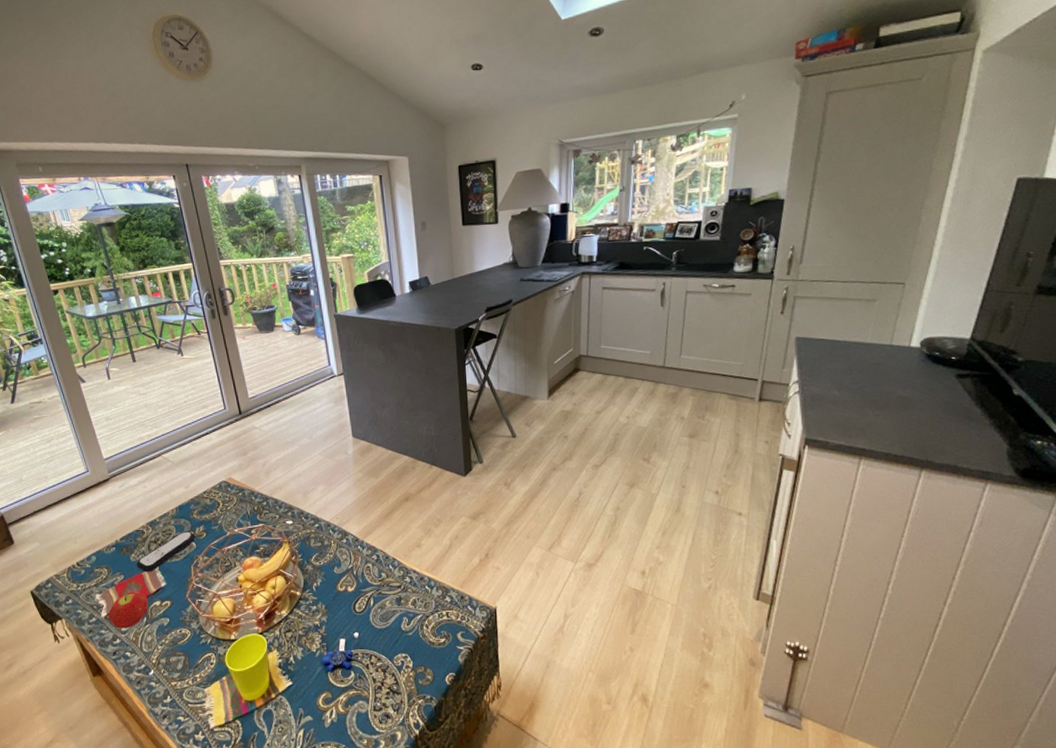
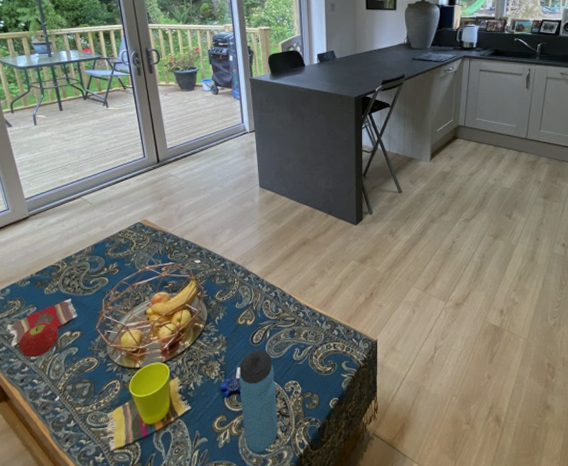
remote control: present [136,531,196,572] -> none [49,268,109,305]
water bottle: none [342,619,390,733] -> present [238,350,279,452]

